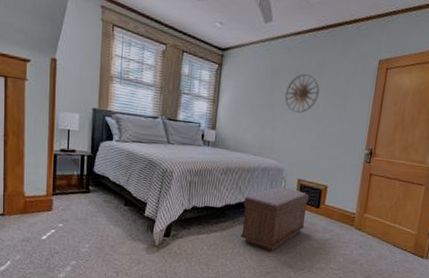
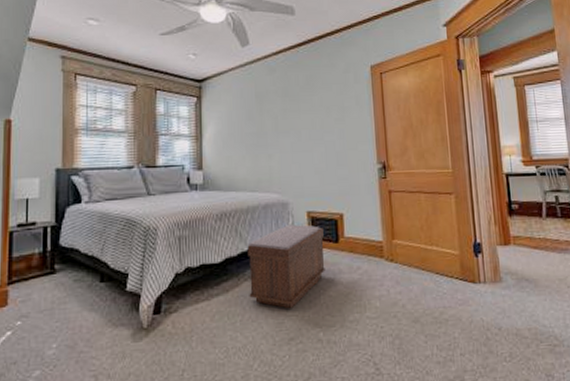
wall art: present [284,73,320,114] -> none [275,91,313,136]

